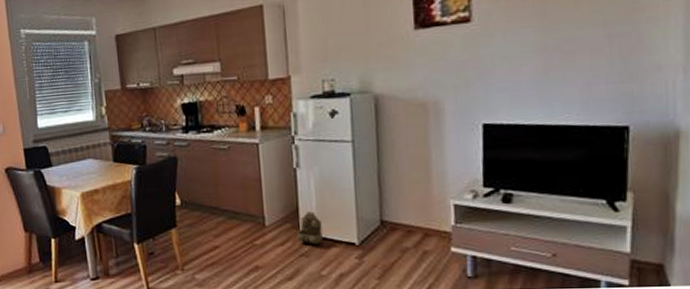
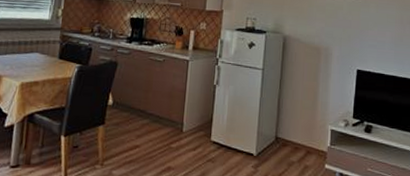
wall caddy: present [296,211,323,245] -> none [207,123,229,153]

